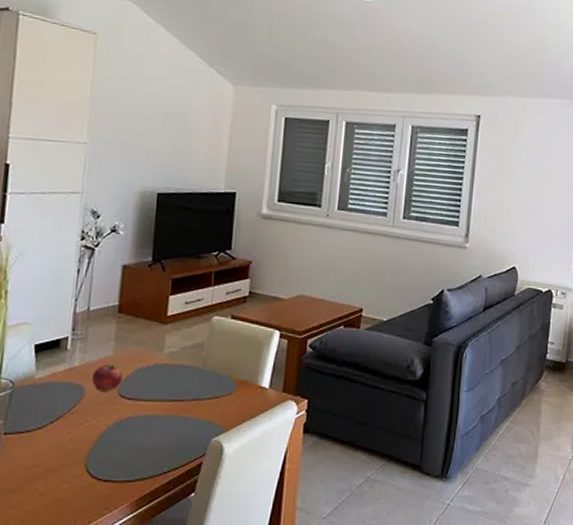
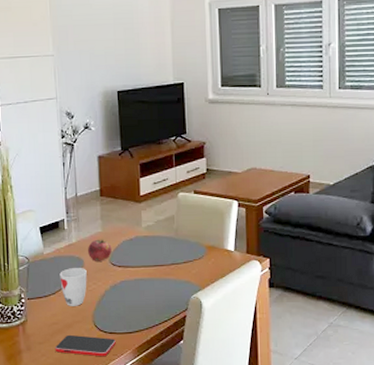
smartphone: none [29,481,111,511] -> present [54,334,116,357]
cup: none [50,397,87,445] -> present [60,268,87,306]

